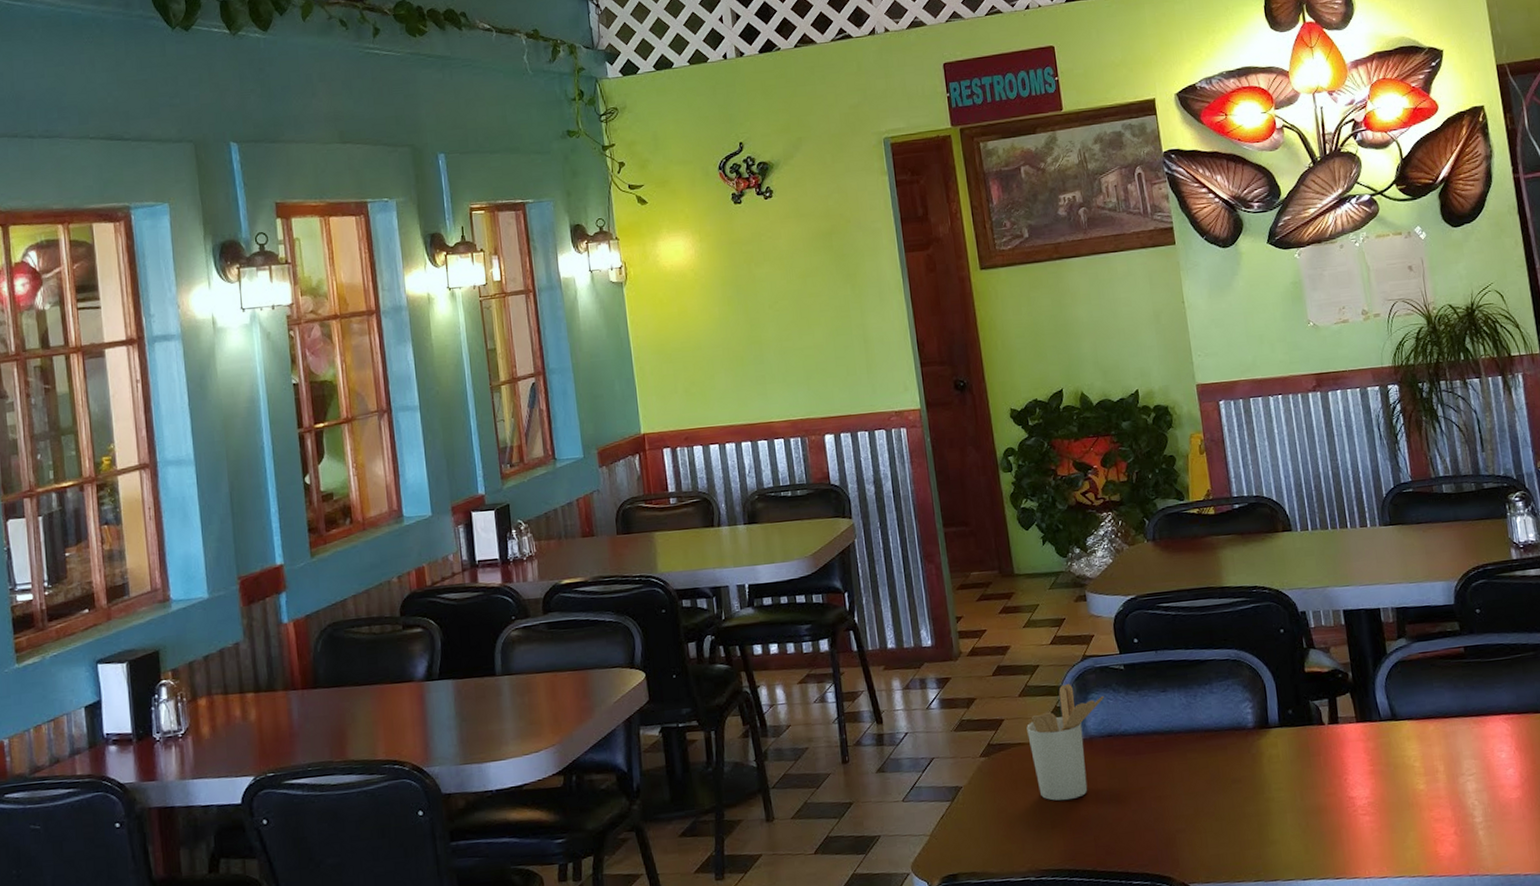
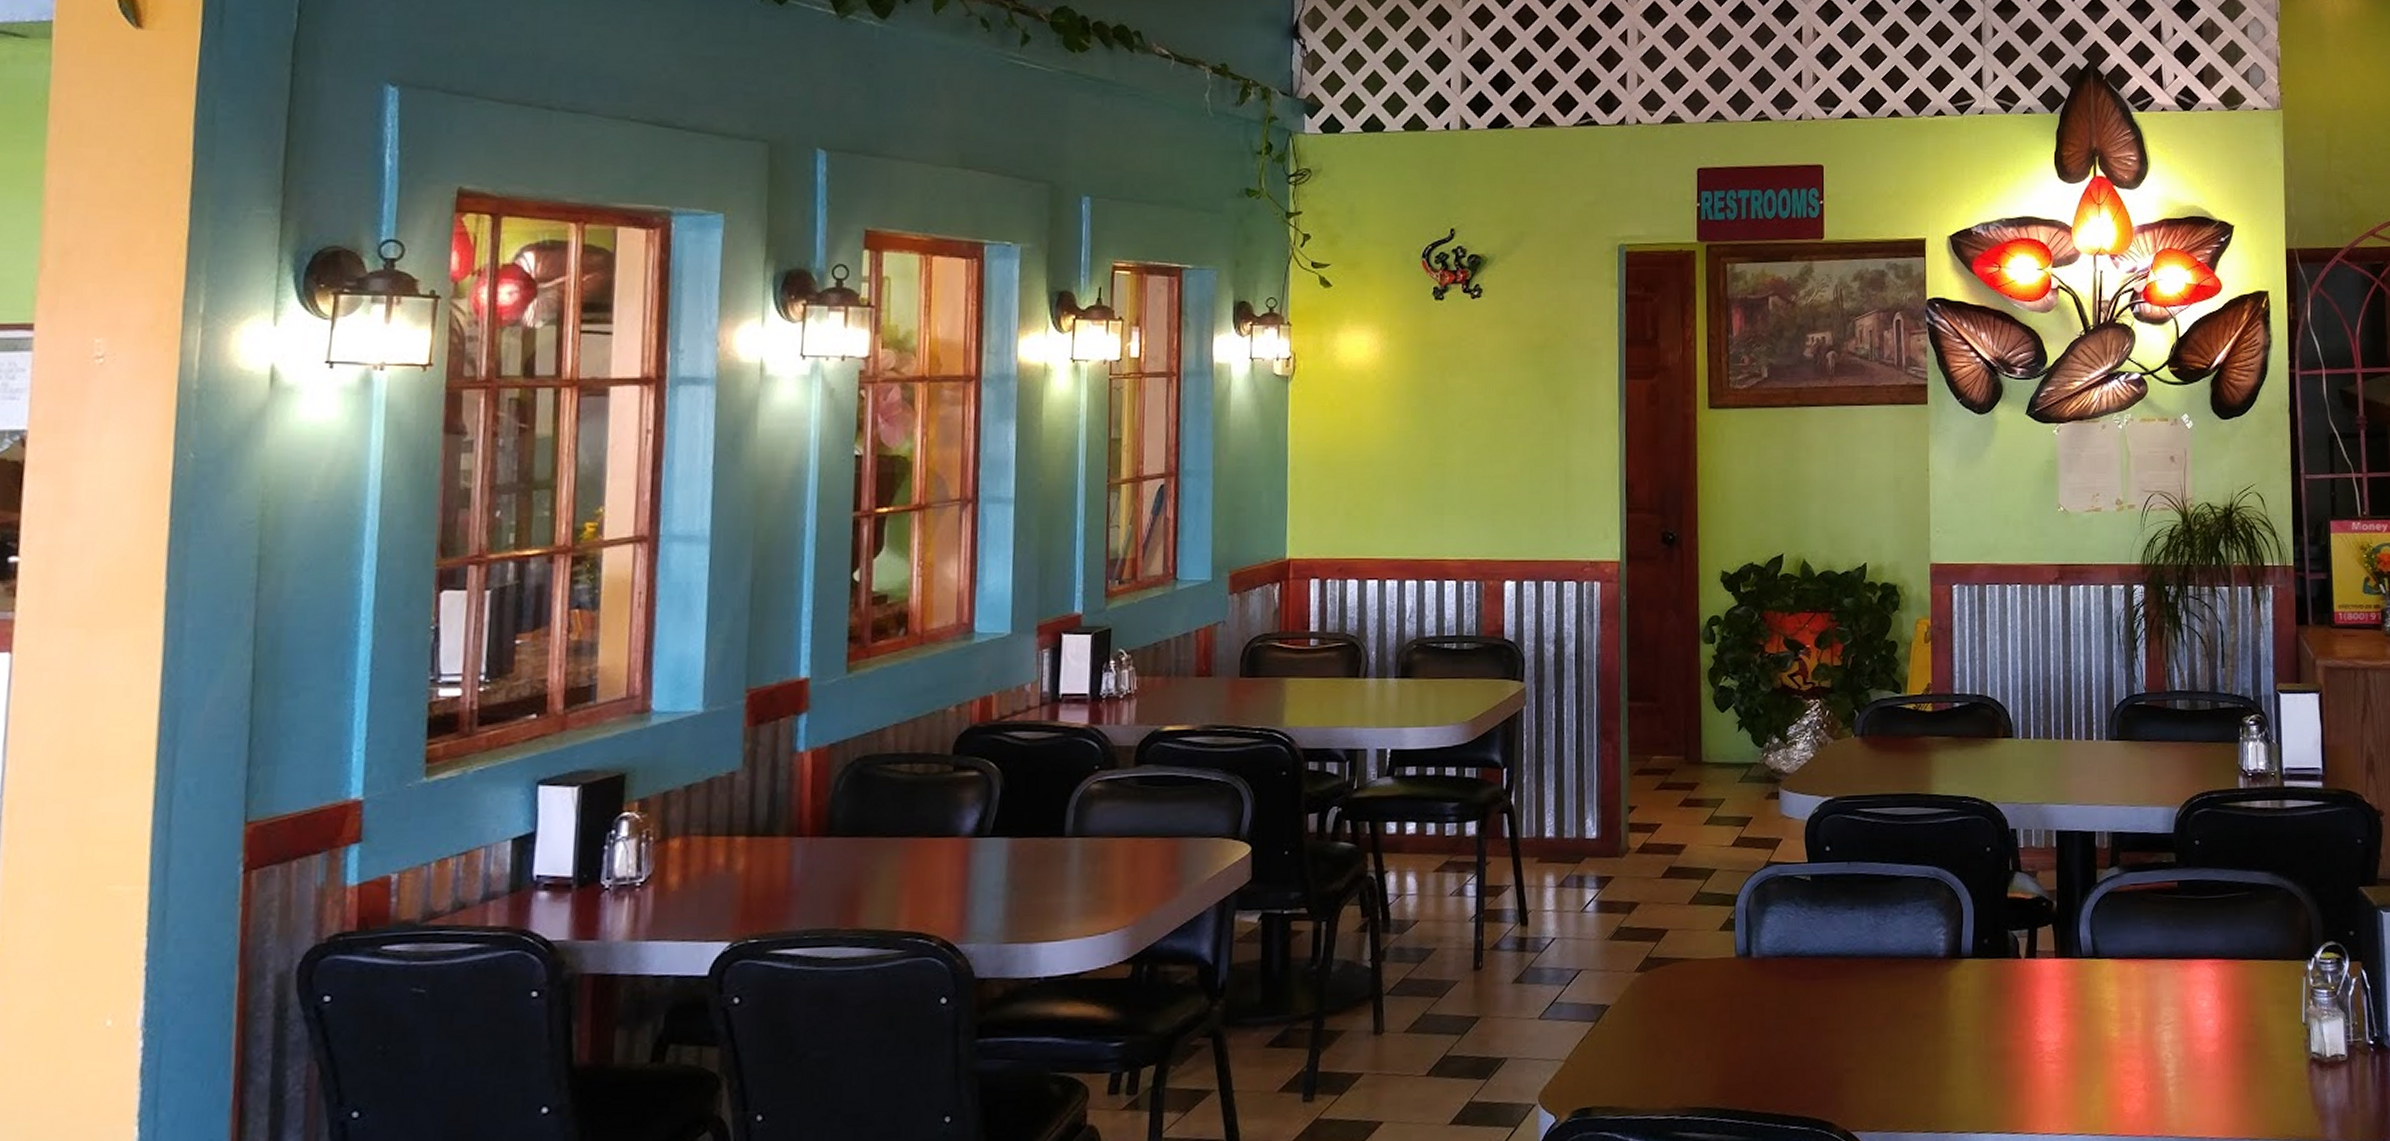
utensil holder: present [1026,684,1104,801] -> none [1693,893,1784,1029]

